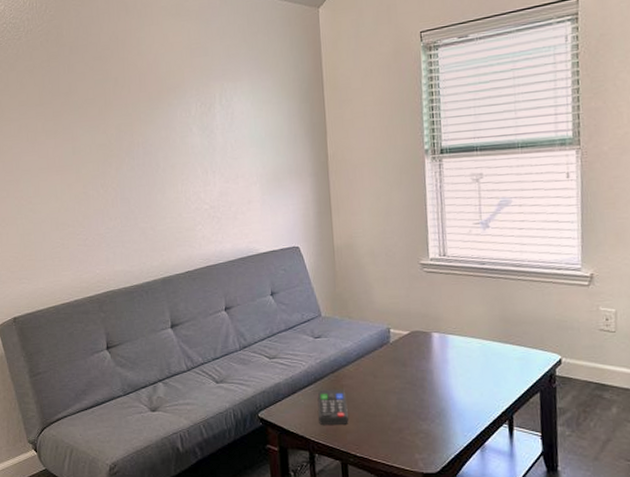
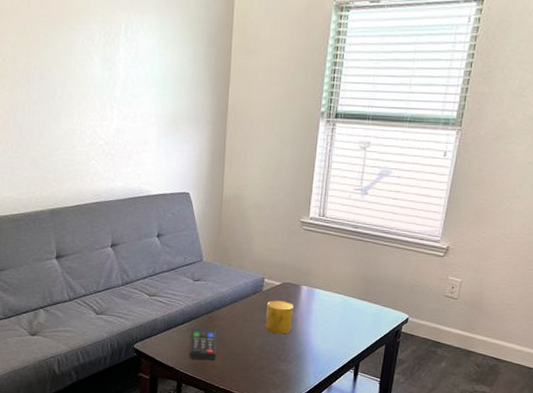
cup: none [397,351,429,390] -> present [265,300,293,335]

